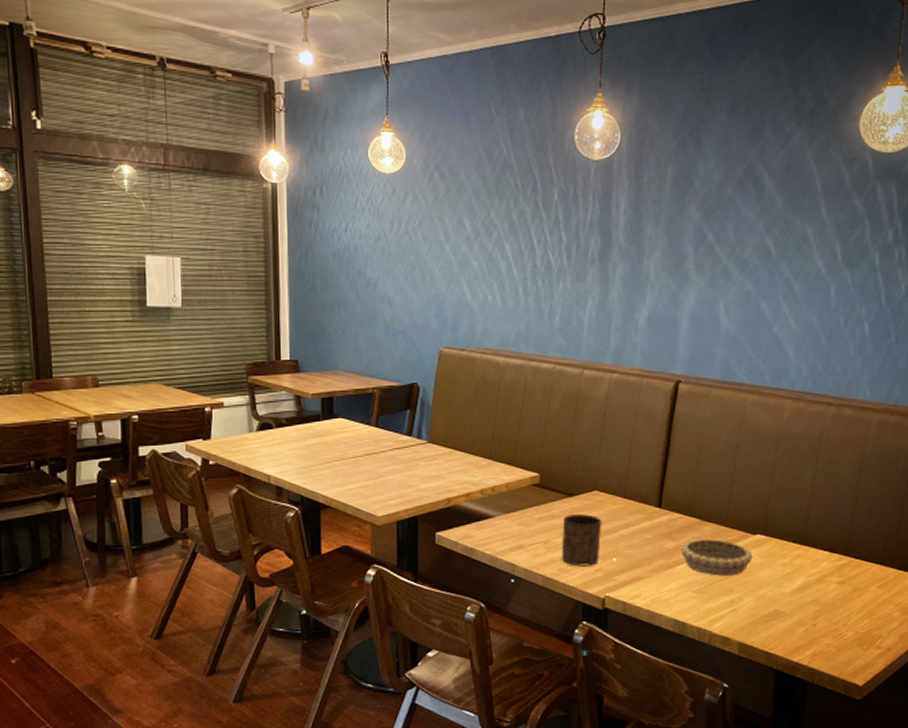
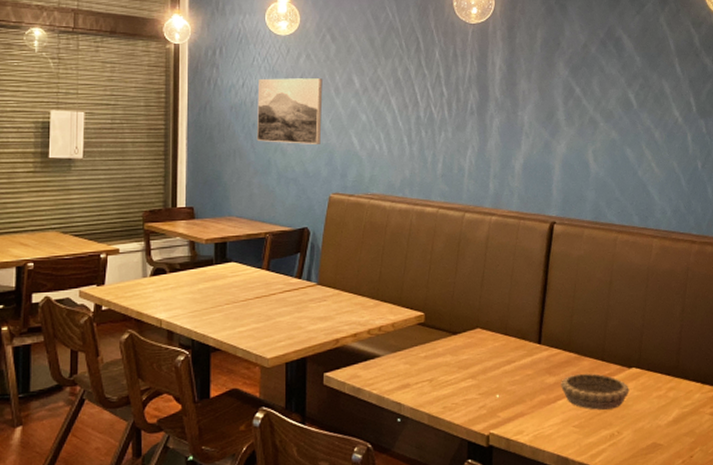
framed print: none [361,221,432,294] -> present [256,78,323,144]
cup: present [561,514,602,567] -> none [446,352,485,404]

